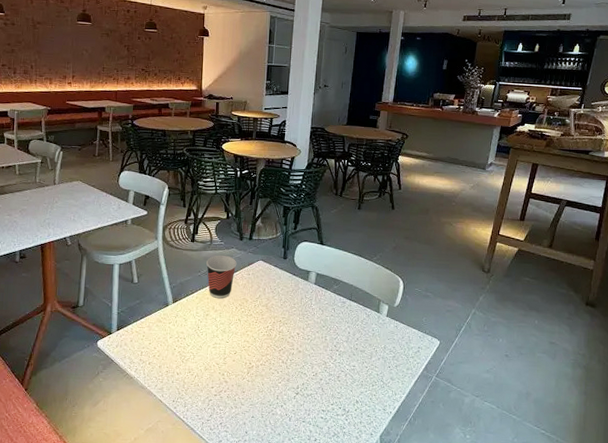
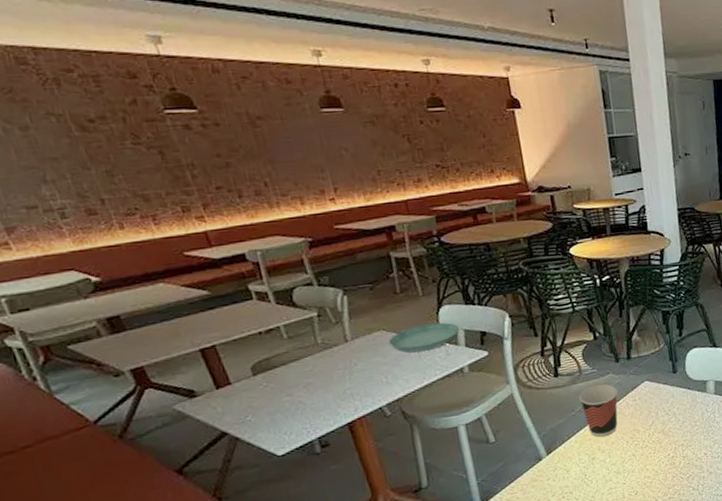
saucer: none [82,182,131,202] -> present [389,322,460,353]

